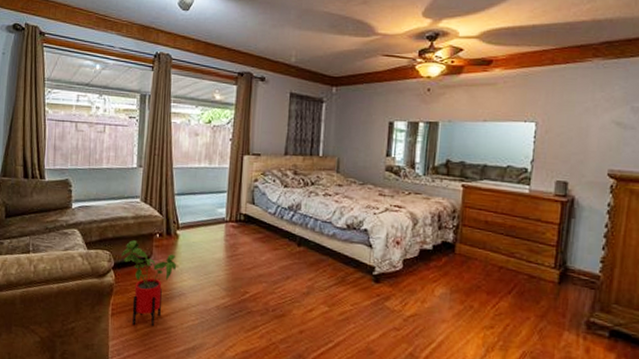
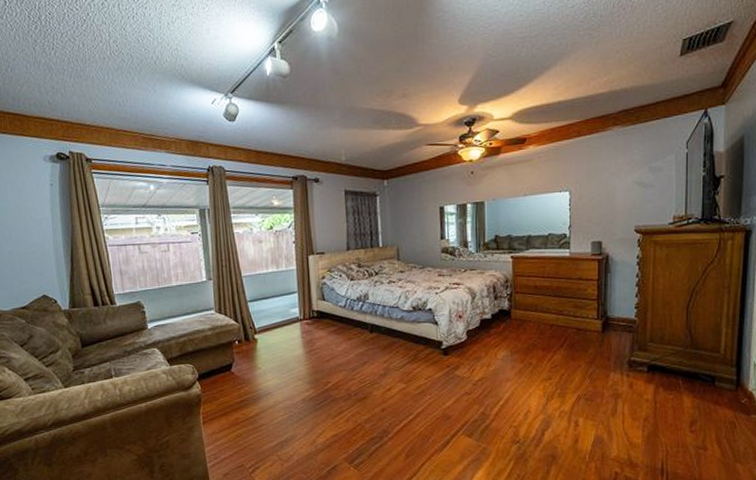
house plant: present [122,240,177,327] -> none [204,350,260,428]

